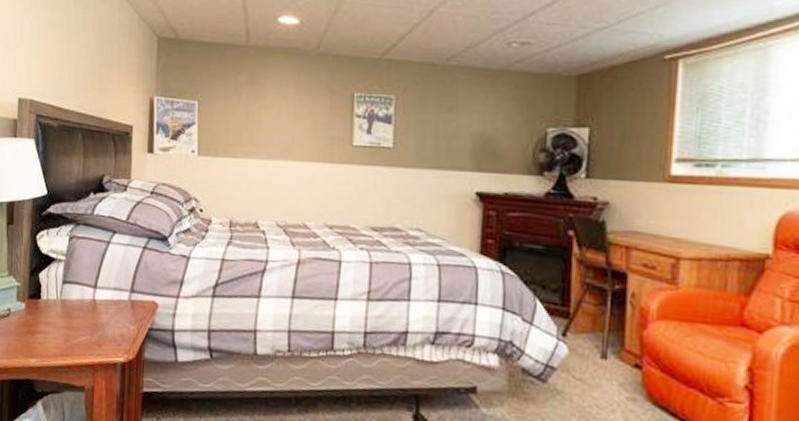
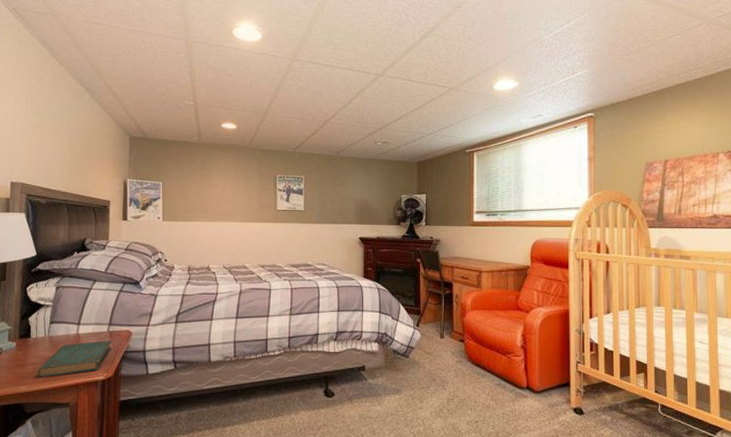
book: none [48,311,135,351] -> present [37,340,113,377]

